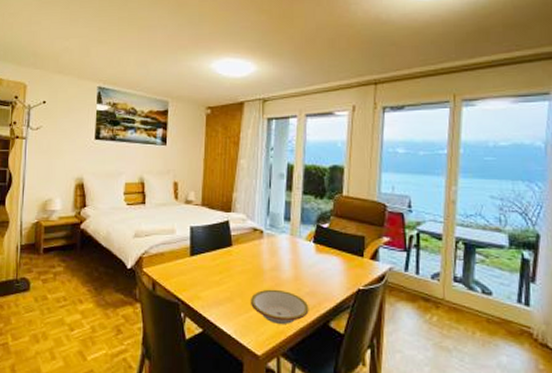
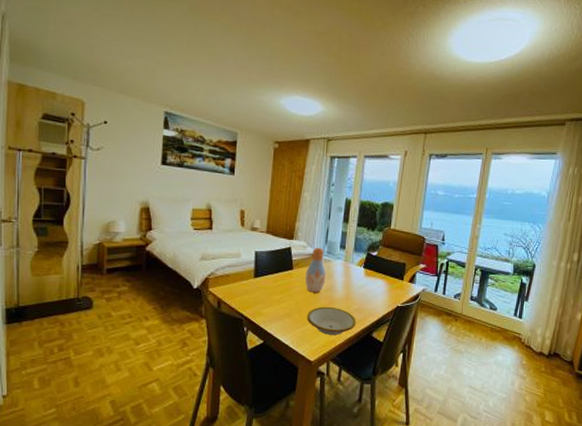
vase: none [247,220,270,273] -> present [305,247,326,293]

